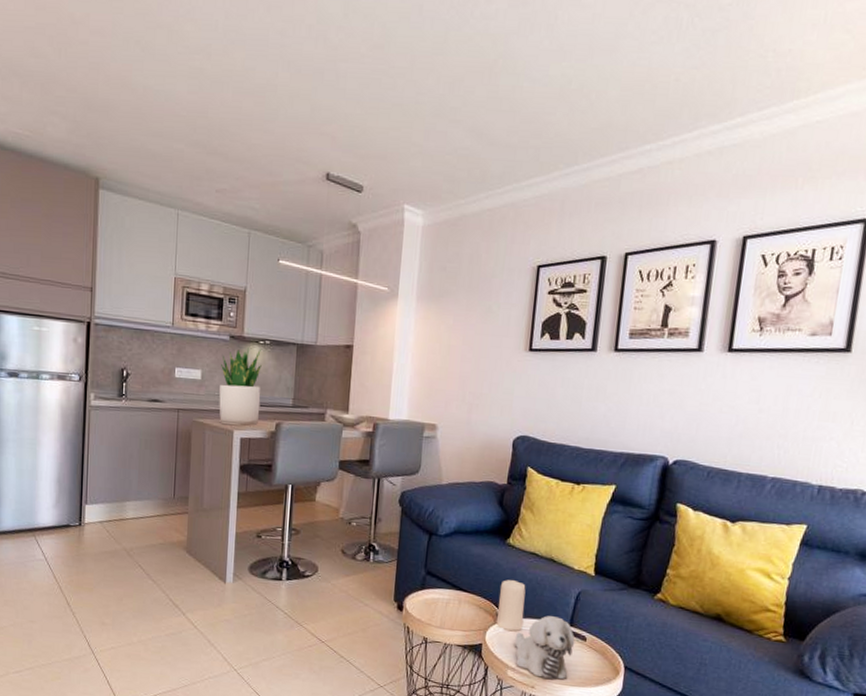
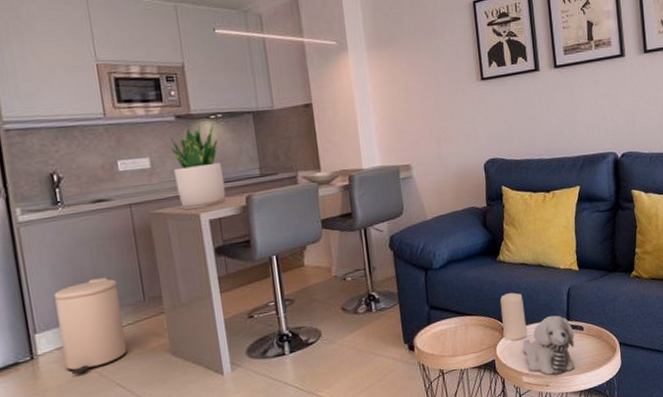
pedal bin: none [104,468,155,548] -> present [54,277,127,374]

